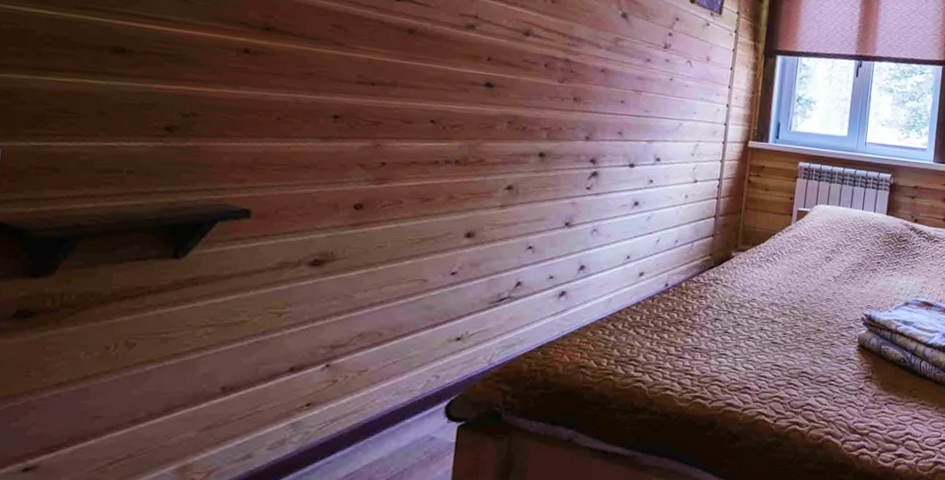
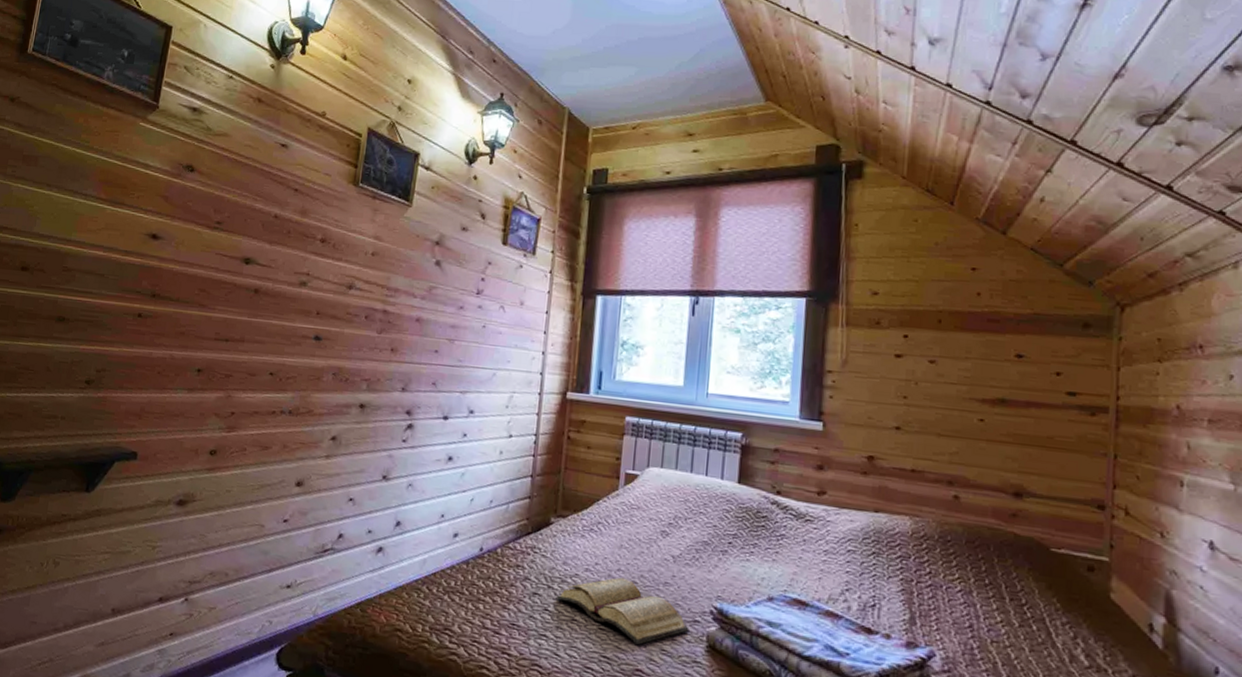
diary: none [736,298,845,352] -> present [557,577,690,645]

